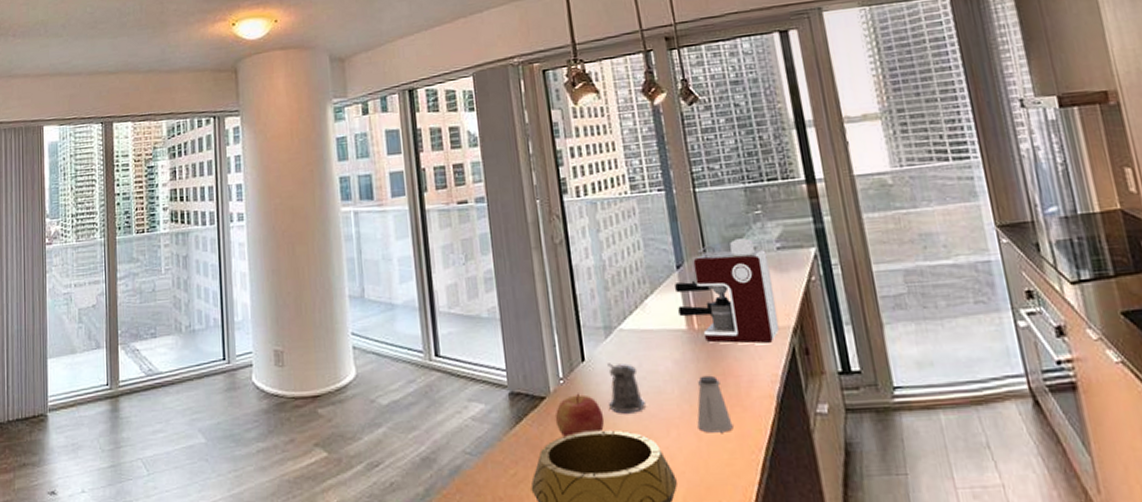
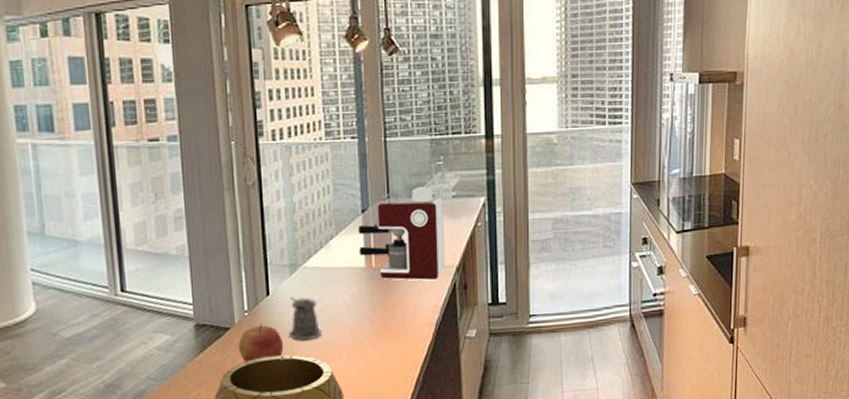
saltshaker: present [697,375,733,433] -> none [366,307,396,355]

